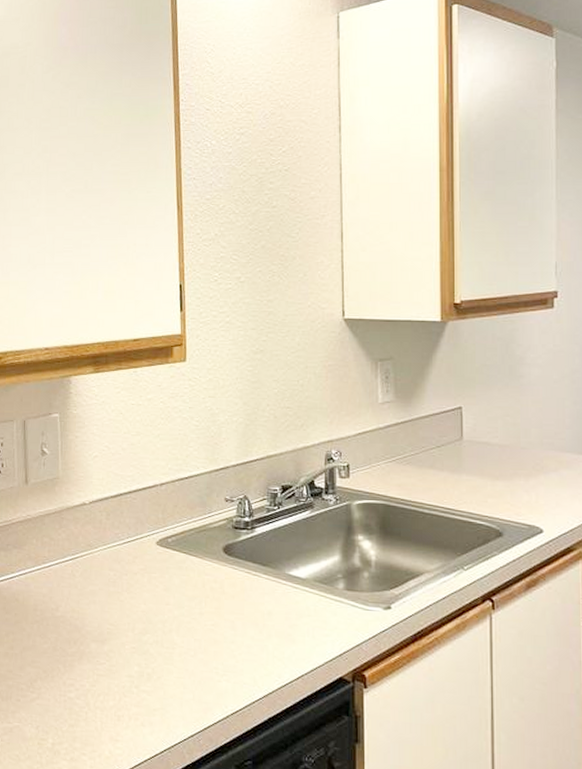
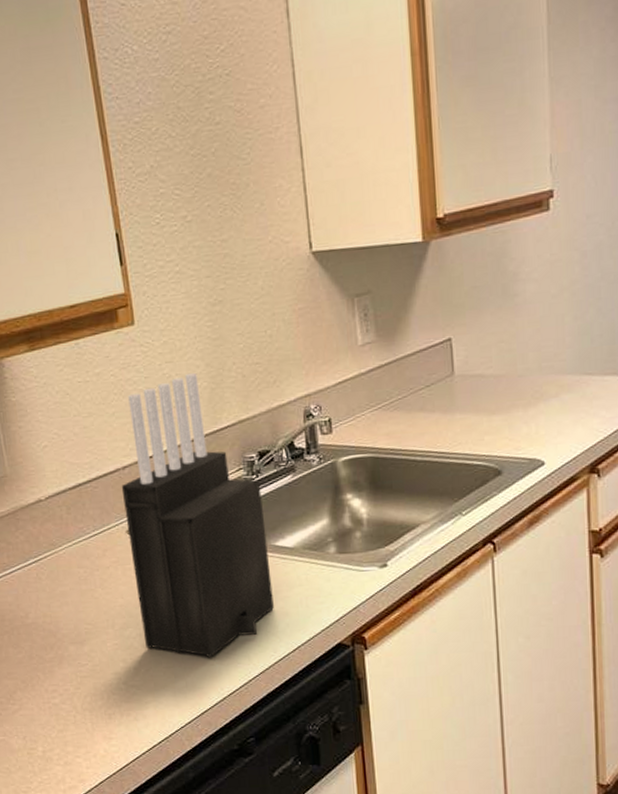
knife block: none [157,408,283,675] -> present [121,372,274,658]

